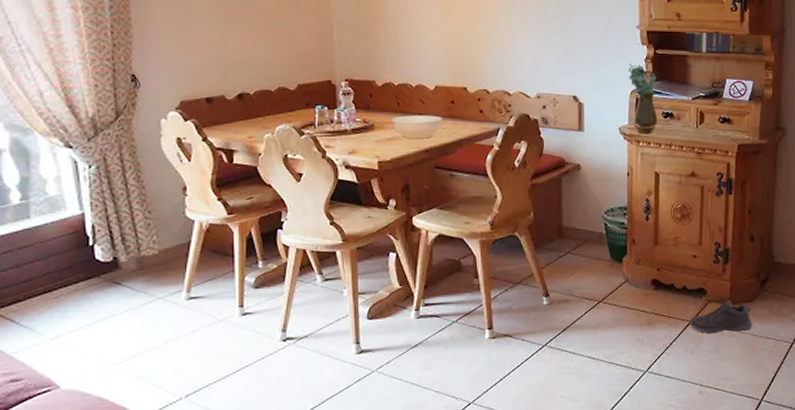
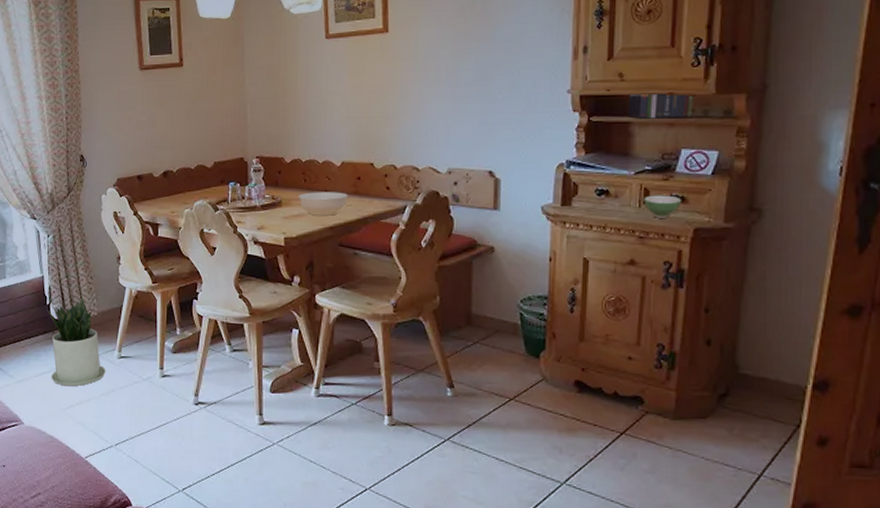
planter: none [89,235,171,338] -> present [46,298,106,387]
vase: present [628,63,658,135] -> none [555,133,591,215]
athletic shoe: present [689,301,753,333] -> none [619,414,704,452]
bowl: none [700,117,729,137] -> present [643,195,683,218]

